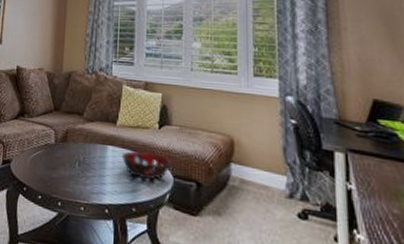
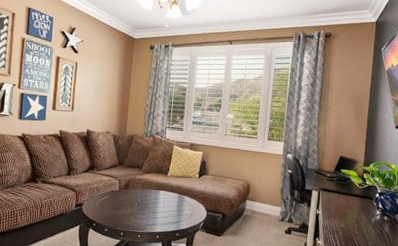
decorative bowl: present [121,151,172,180] -> none [170,194,207,214]

